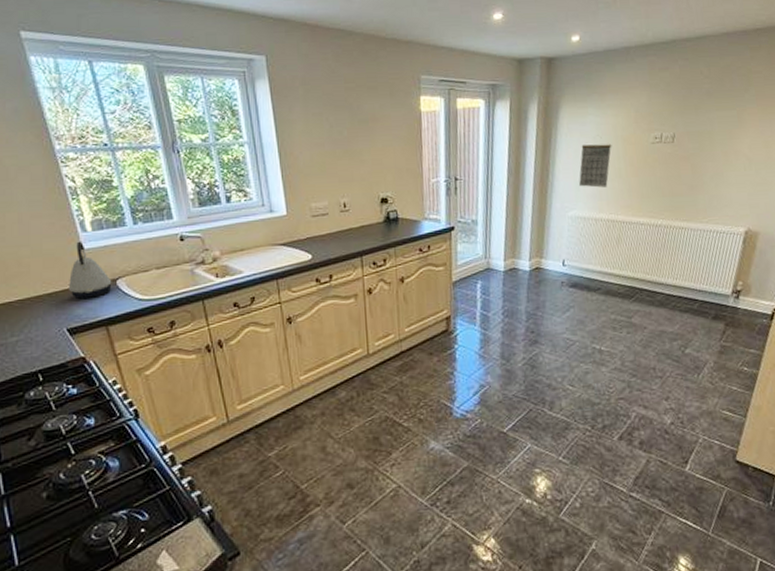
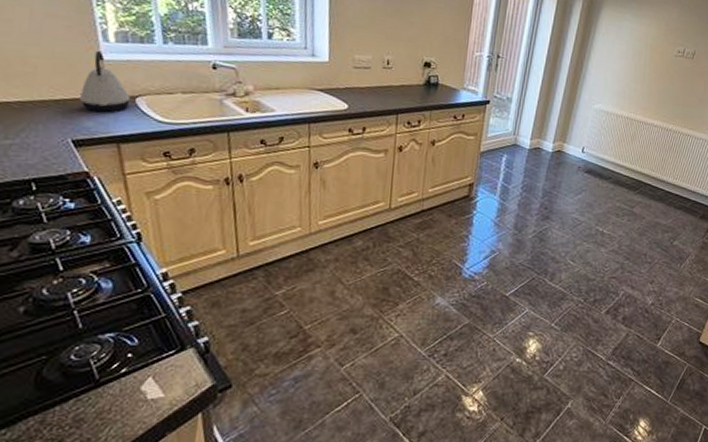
calendar: present [579,144,612,188] -> none [608,46,641,88]

